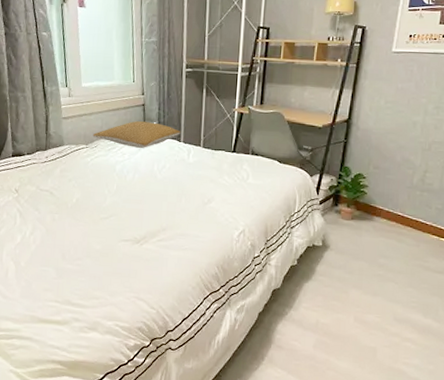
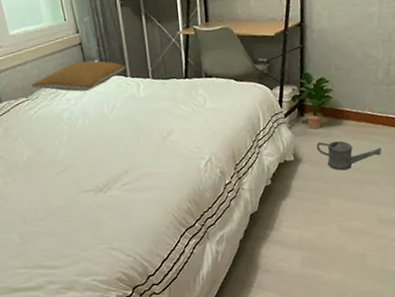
watering can: none [345,233,407,265] -> present [316,141,381,171]

